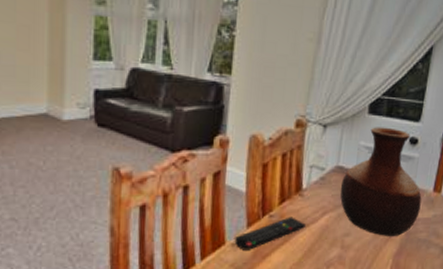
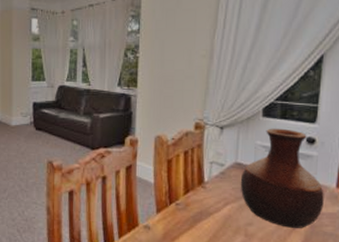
remote control: present [234,217,306,250] -> none [146,205,209,233]

